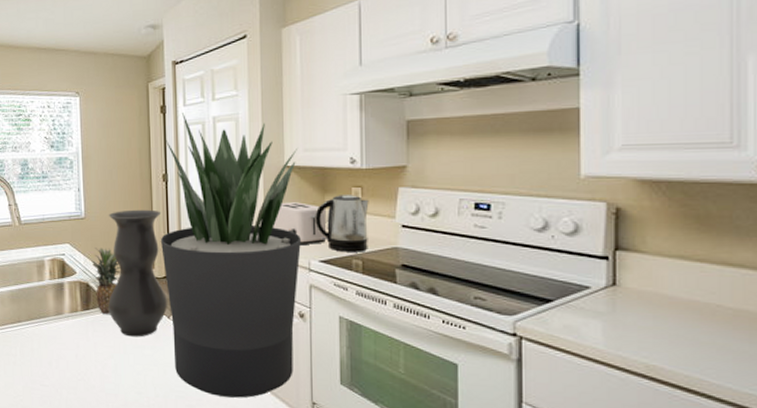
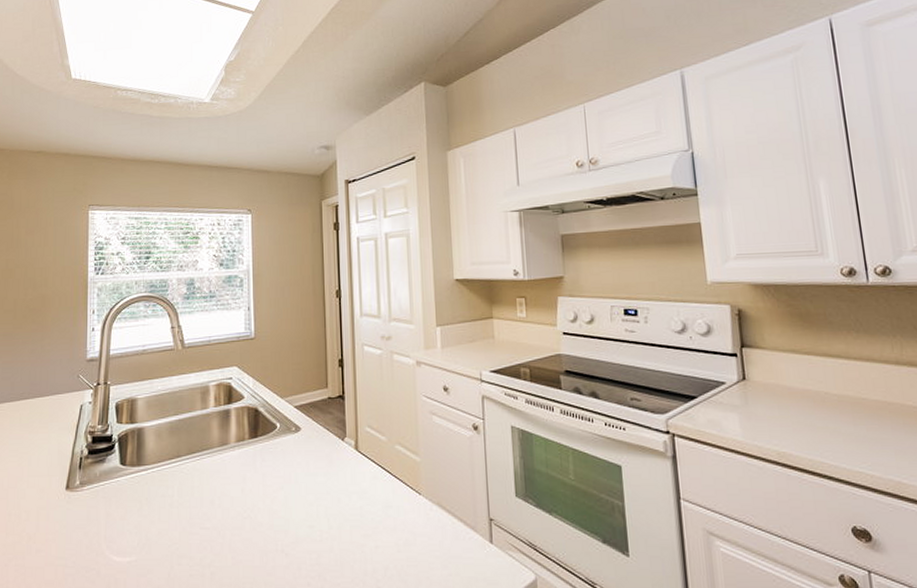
fruit: present [91,248,121,314] -> none [261,369,292,441]
vase: present [107,209,168,337] -> none [277,326,342,464]
planter: present [160,113,301,398] -> none [333,229,472,522]
toaster: present [273,202,327,246] -> none [445,314,496,357]
kettle: present [315,195,369,252] -> none [484,305,534,361]

